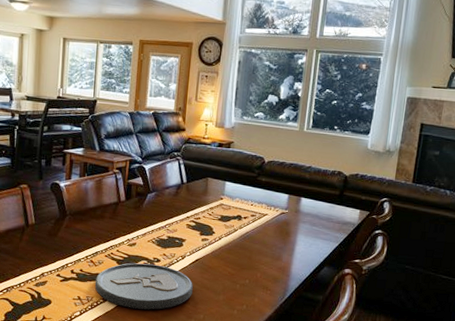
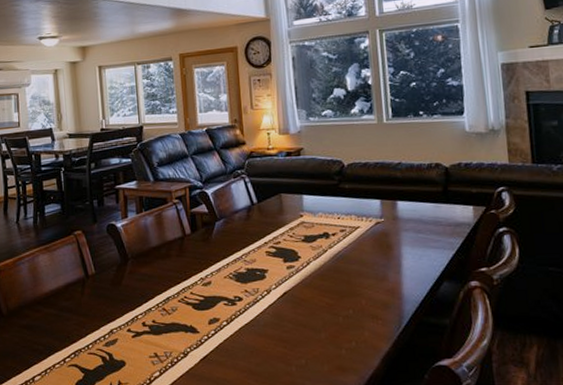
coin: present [94,263,193,310] -> none [171,304,287,361]

